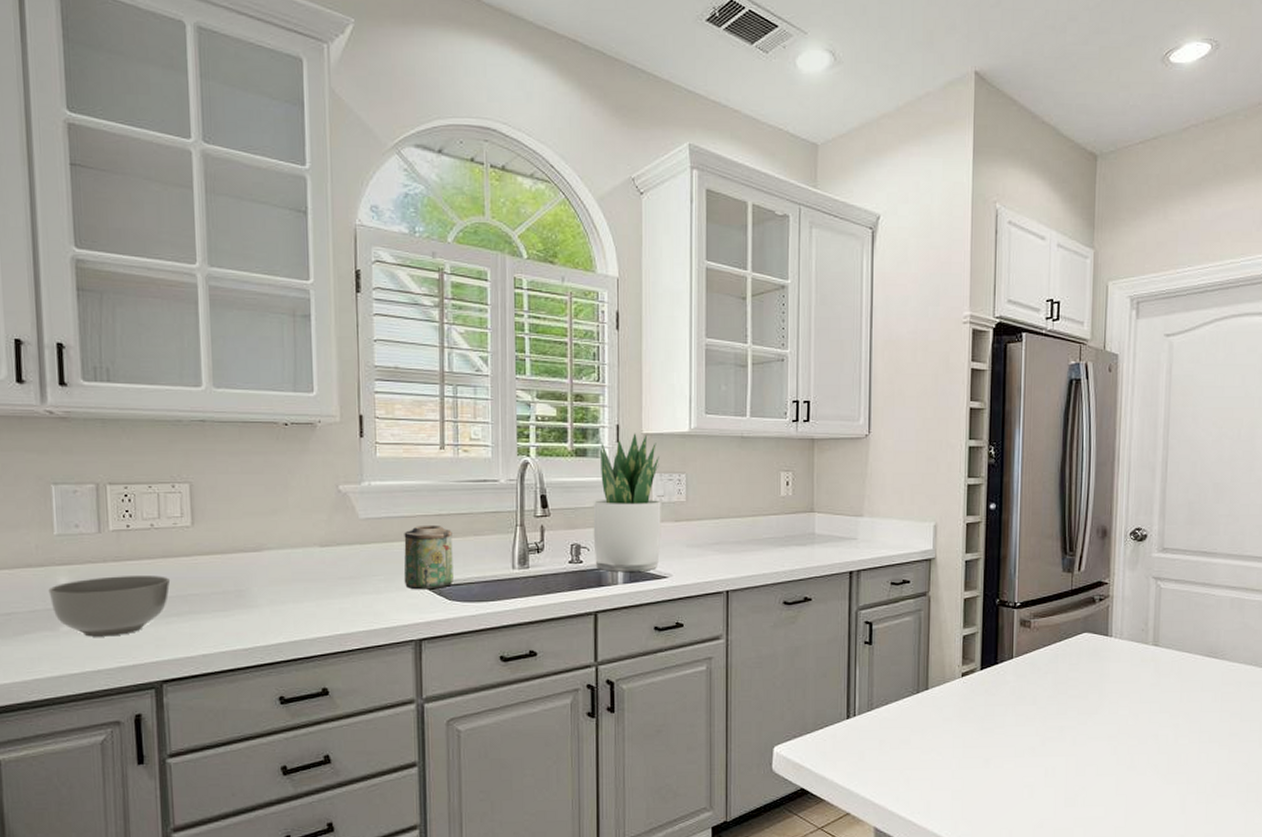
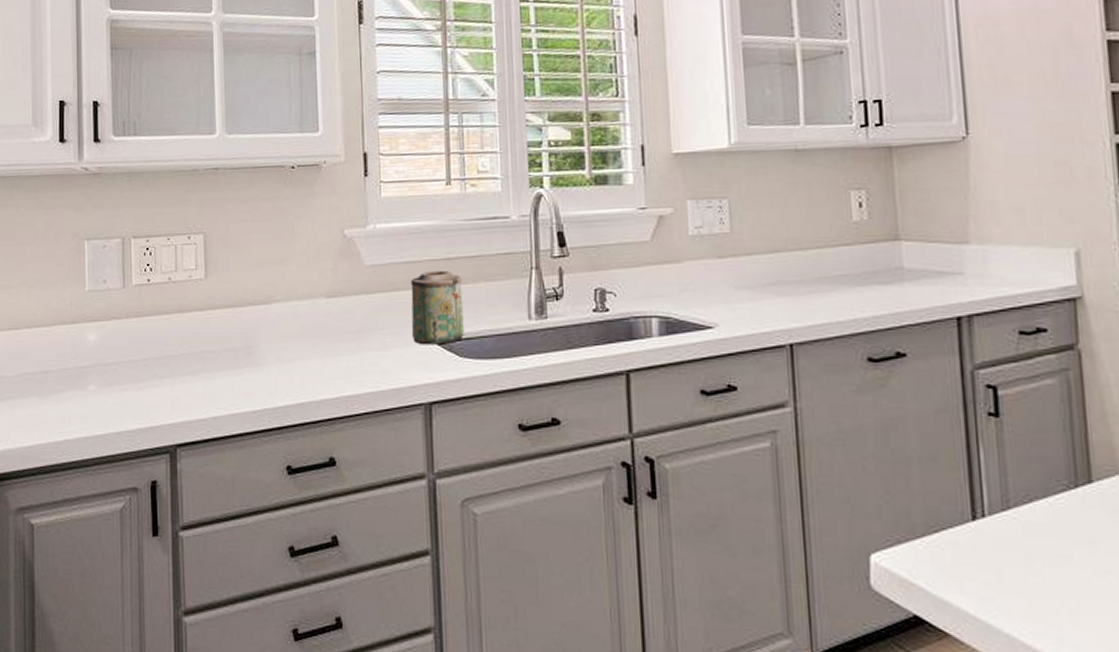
bowl: present [48,576,171,637] -> none [79,331,186,396]
planter: present [593,433,661,573] -> none [617,153,702,322]

